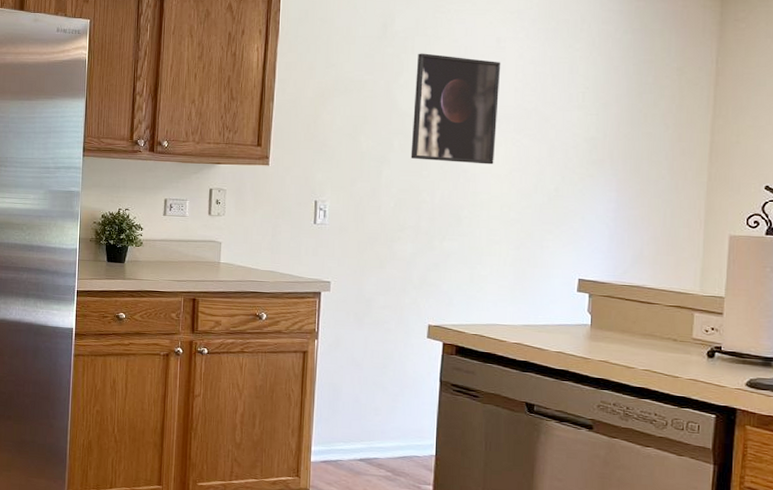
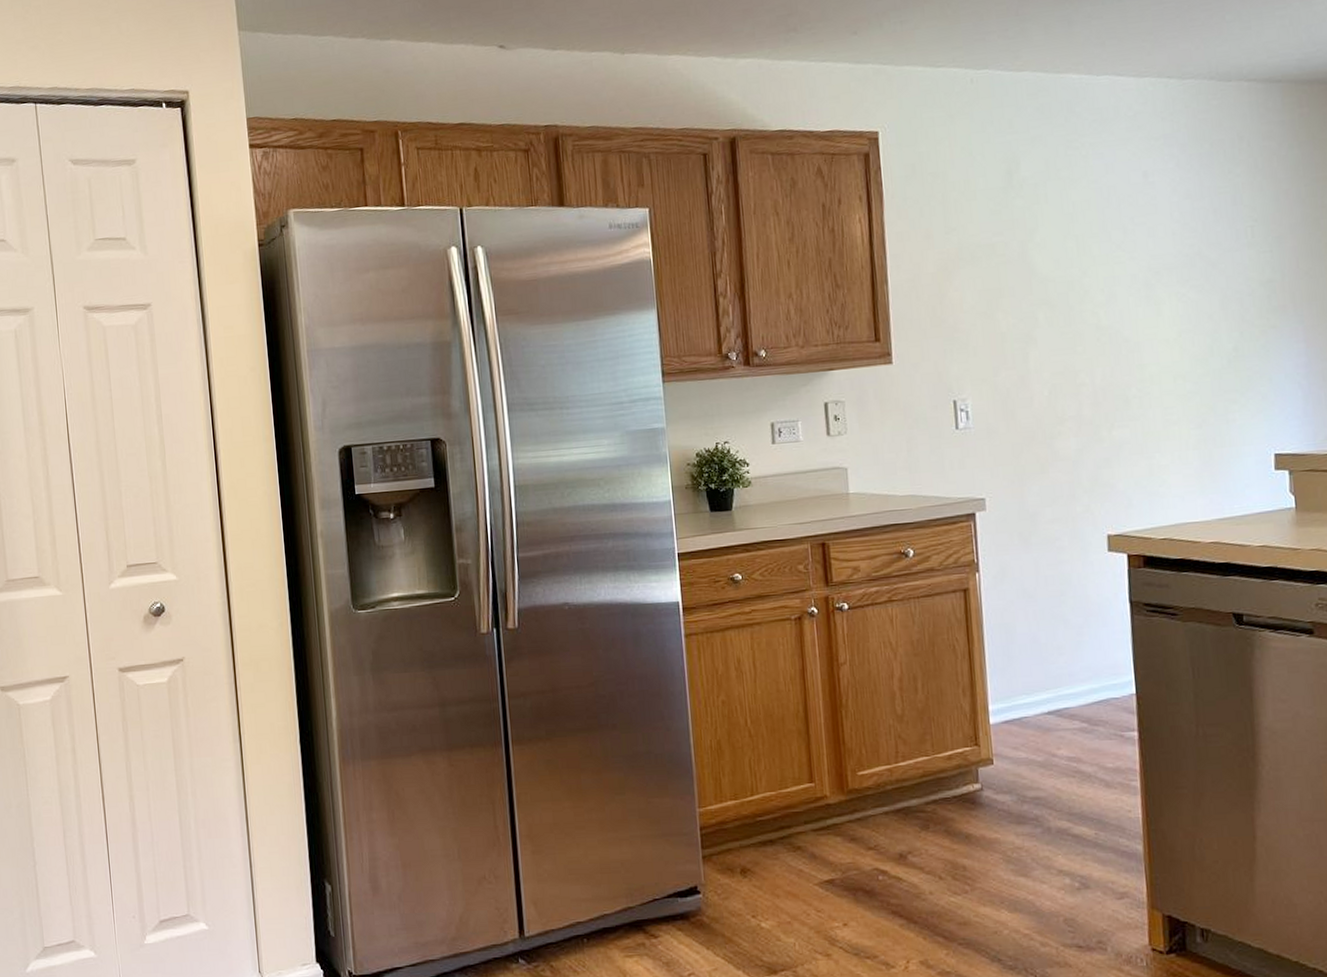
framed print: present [410,53,501,165] -> none [1053,200,1159,333]

